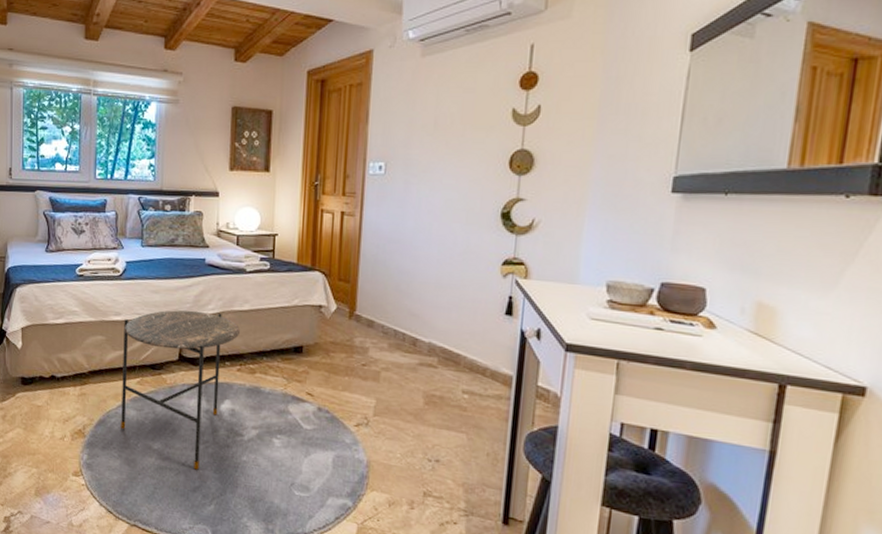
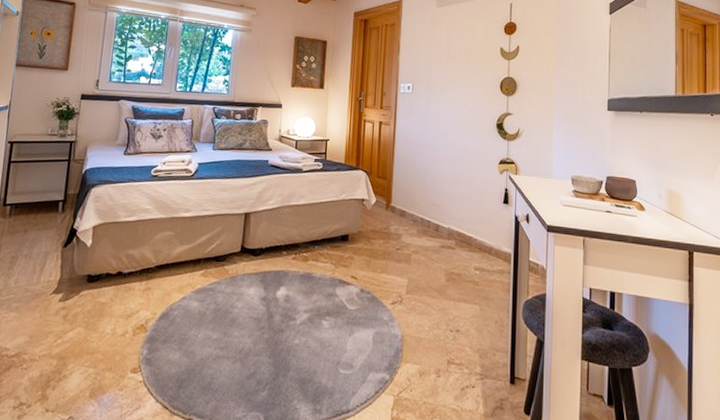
side table: present [121,310,241,470] -> none [183,206,297,357]

